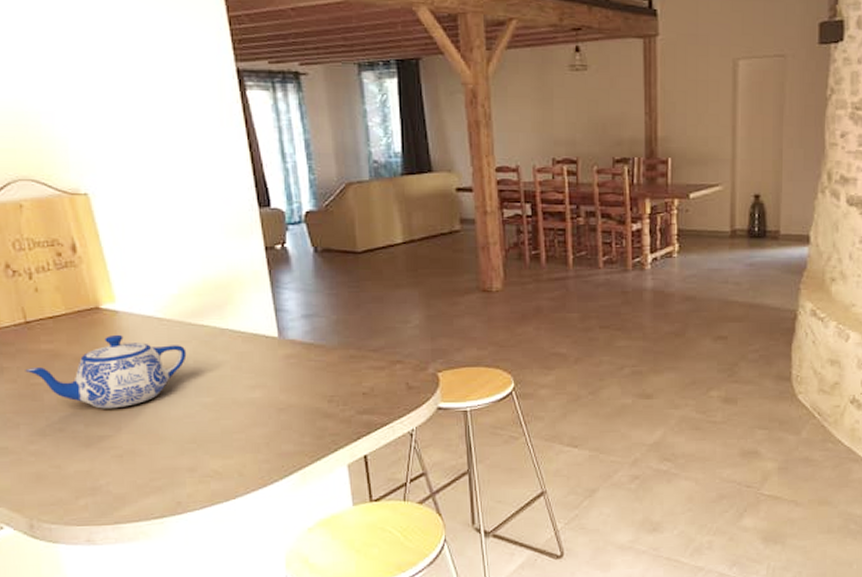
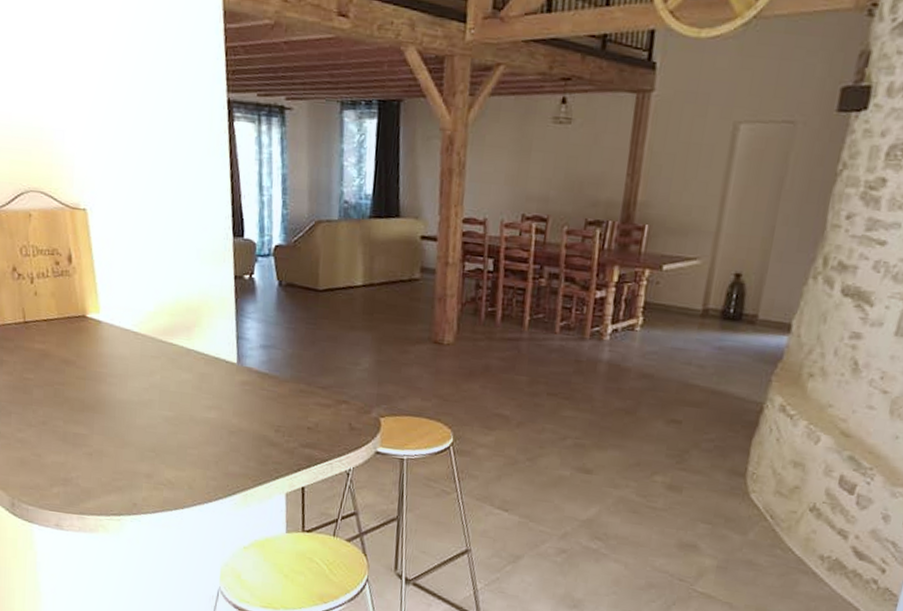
teapot: present [25,334,187,409] -> none [20,342,156,410]

